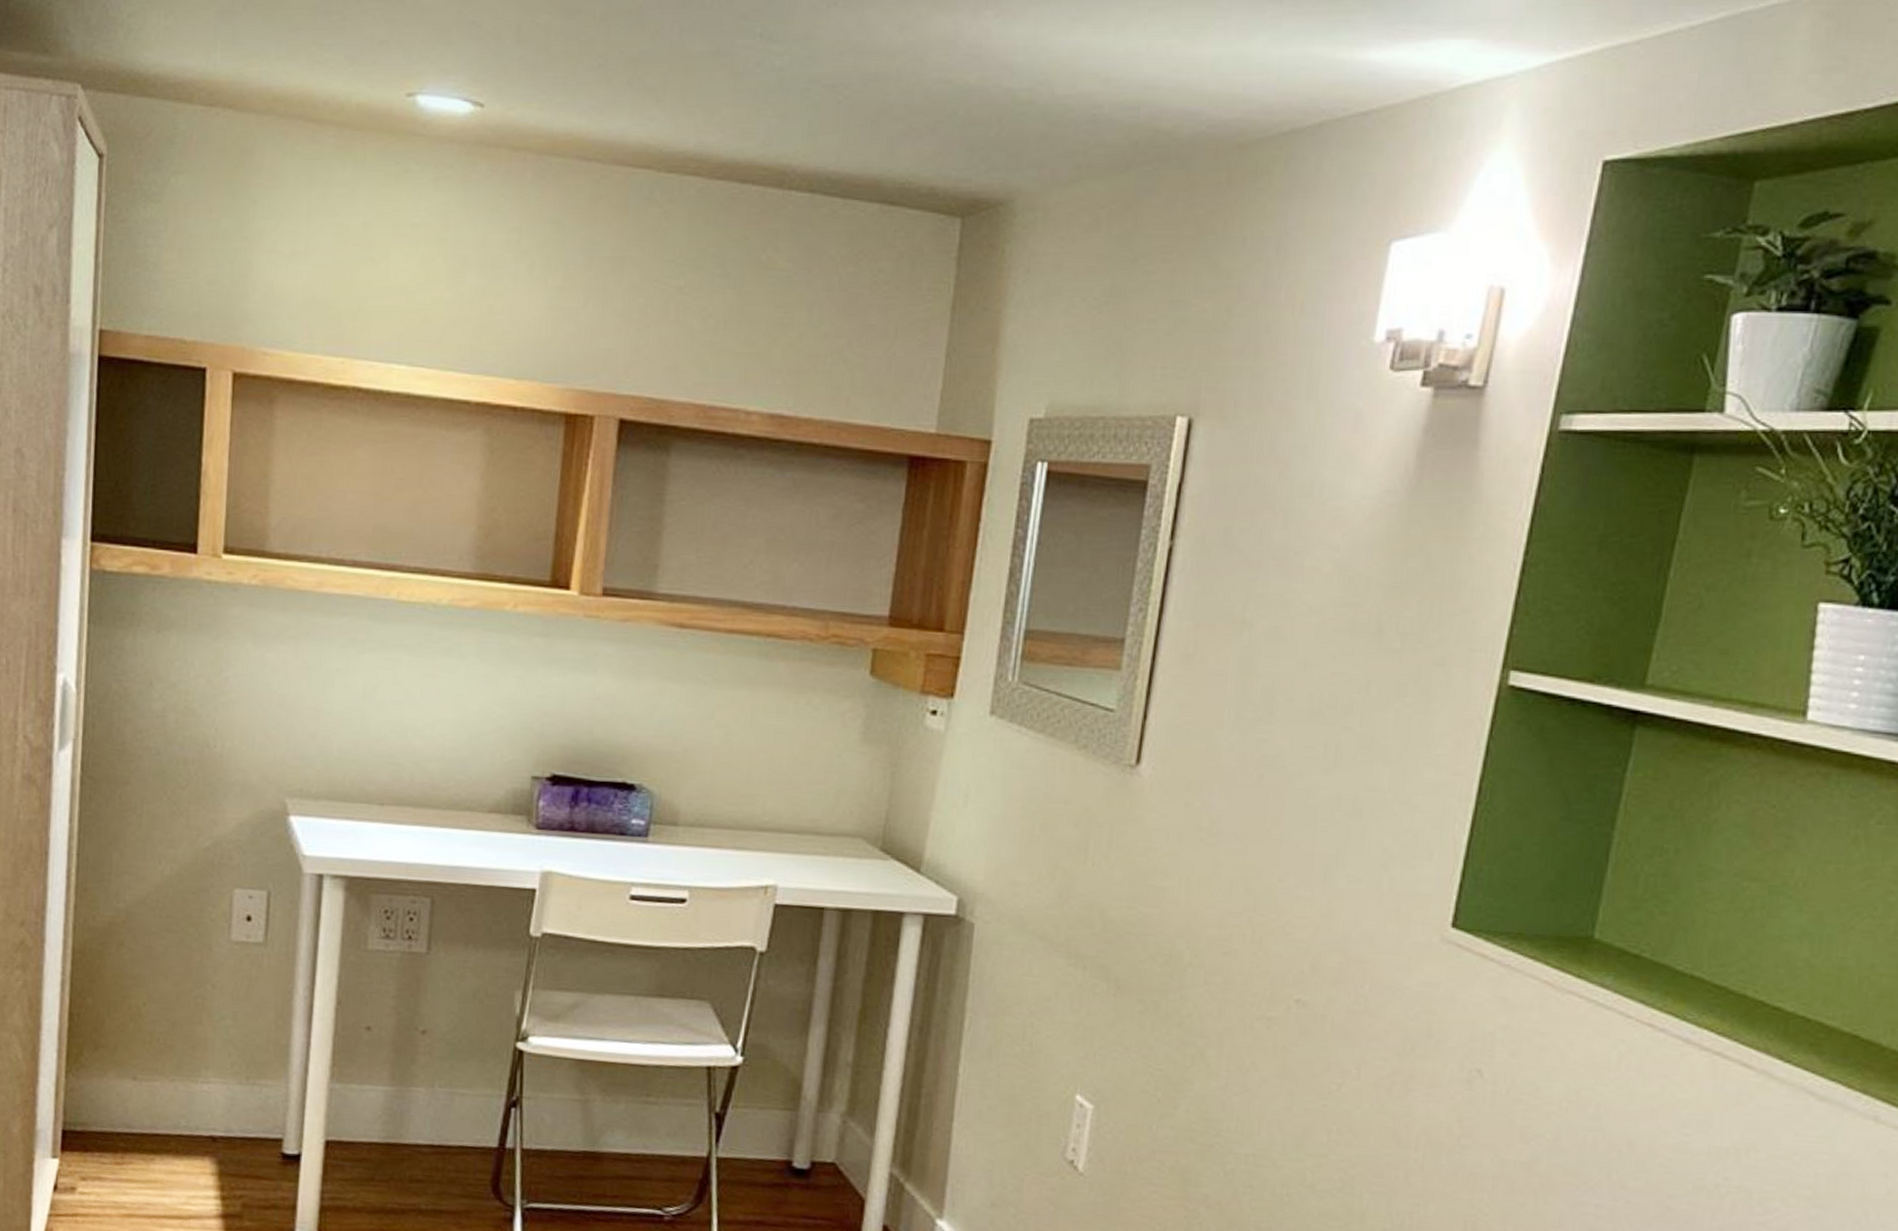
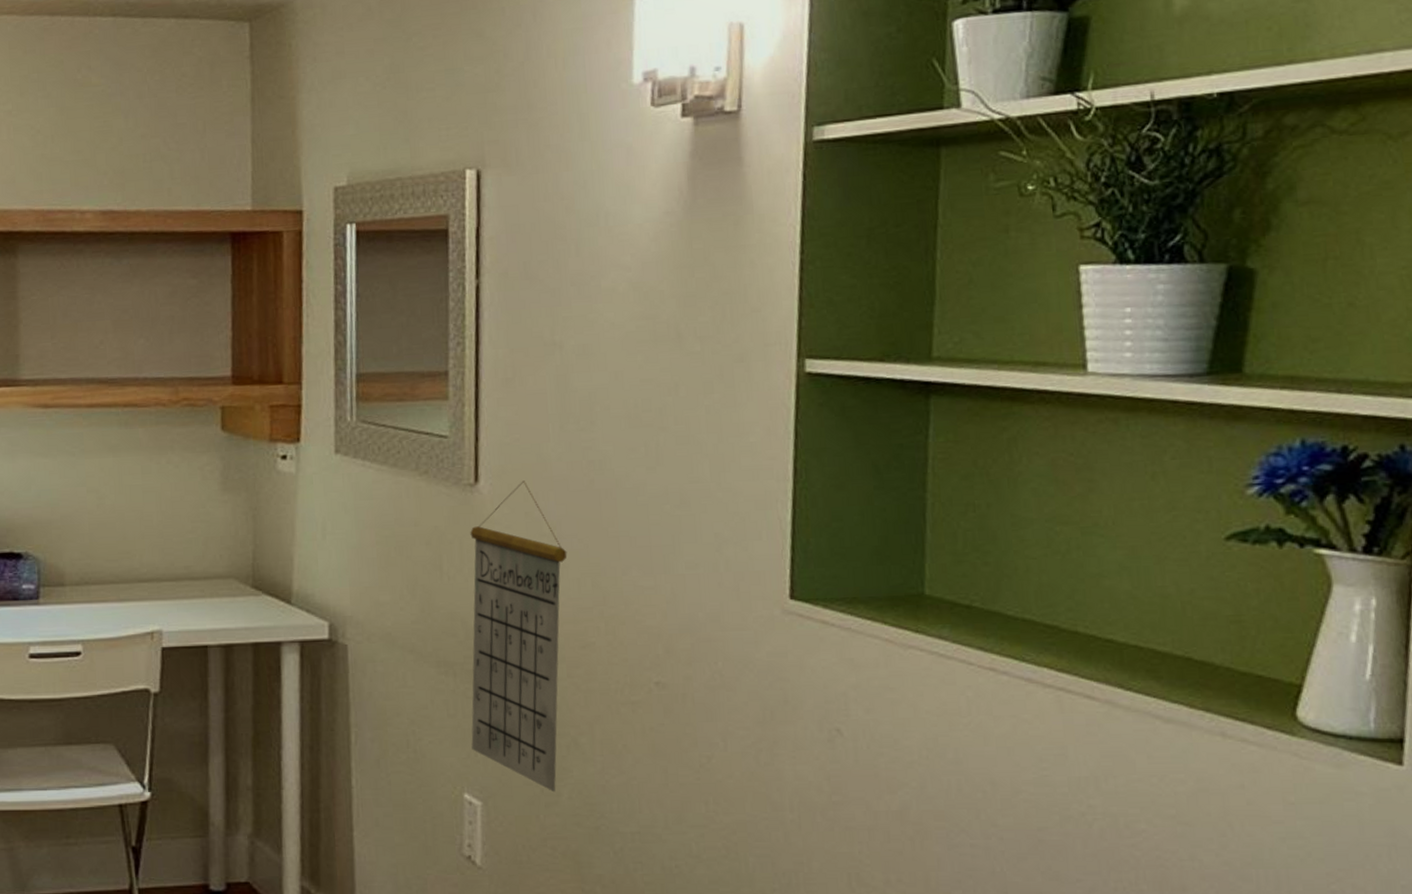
calendar: none [1091,768,1224,1104] -> present [470,480,567,793]

